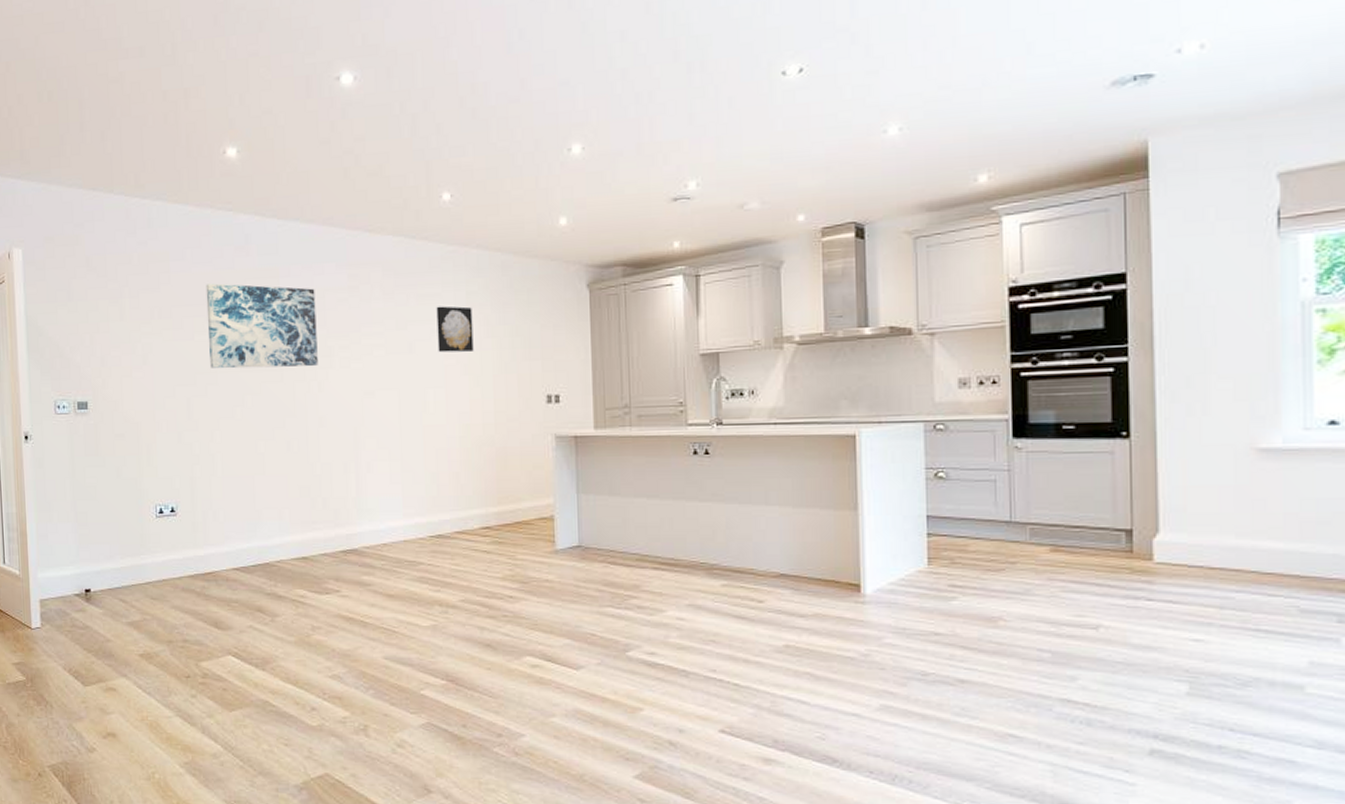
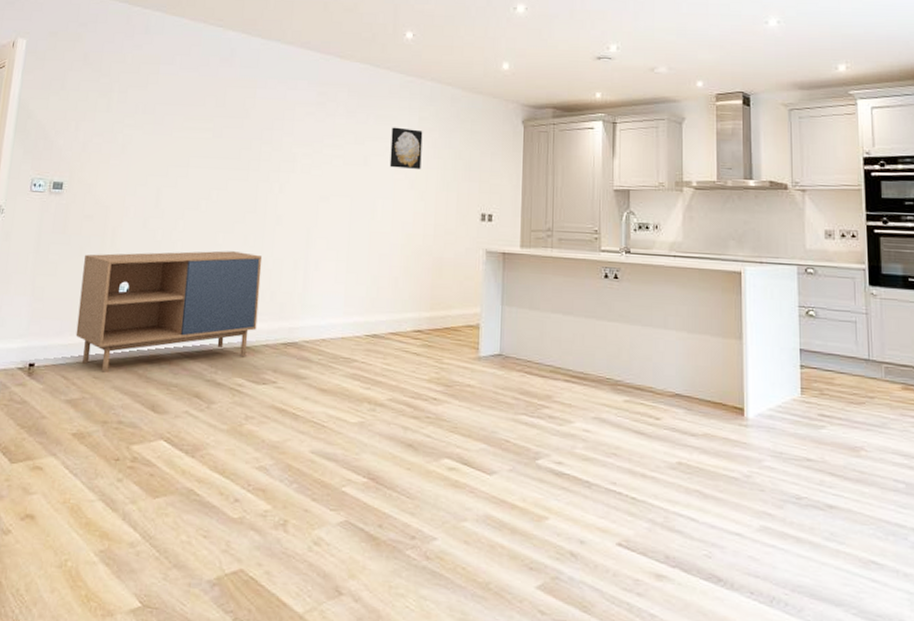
storage cabinet: none [123,459,312,593] -> present [76,251,263,373]
wall art: present [206,283,318,369] -> none [183,87,287,170]

